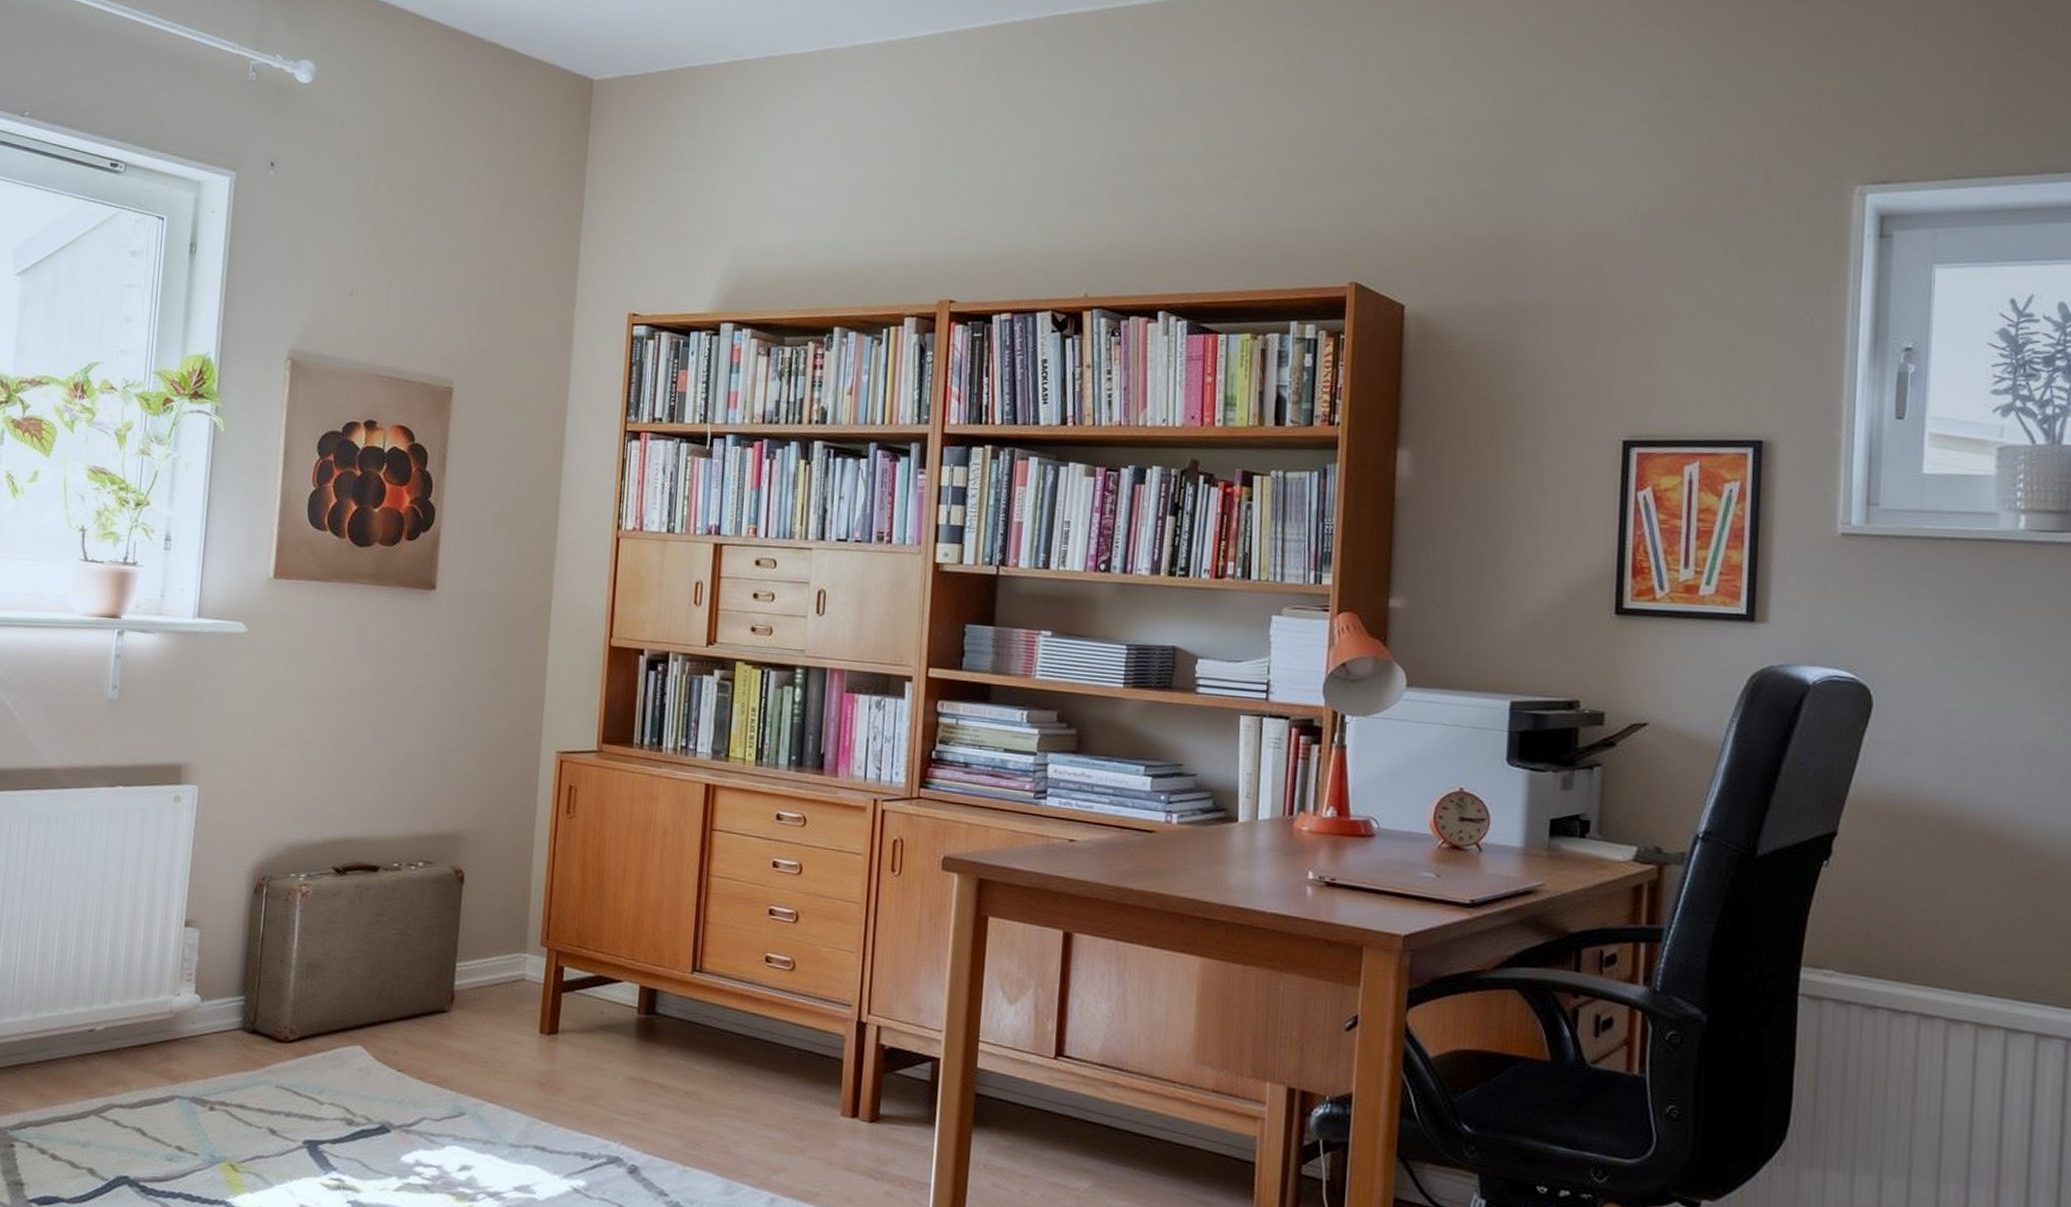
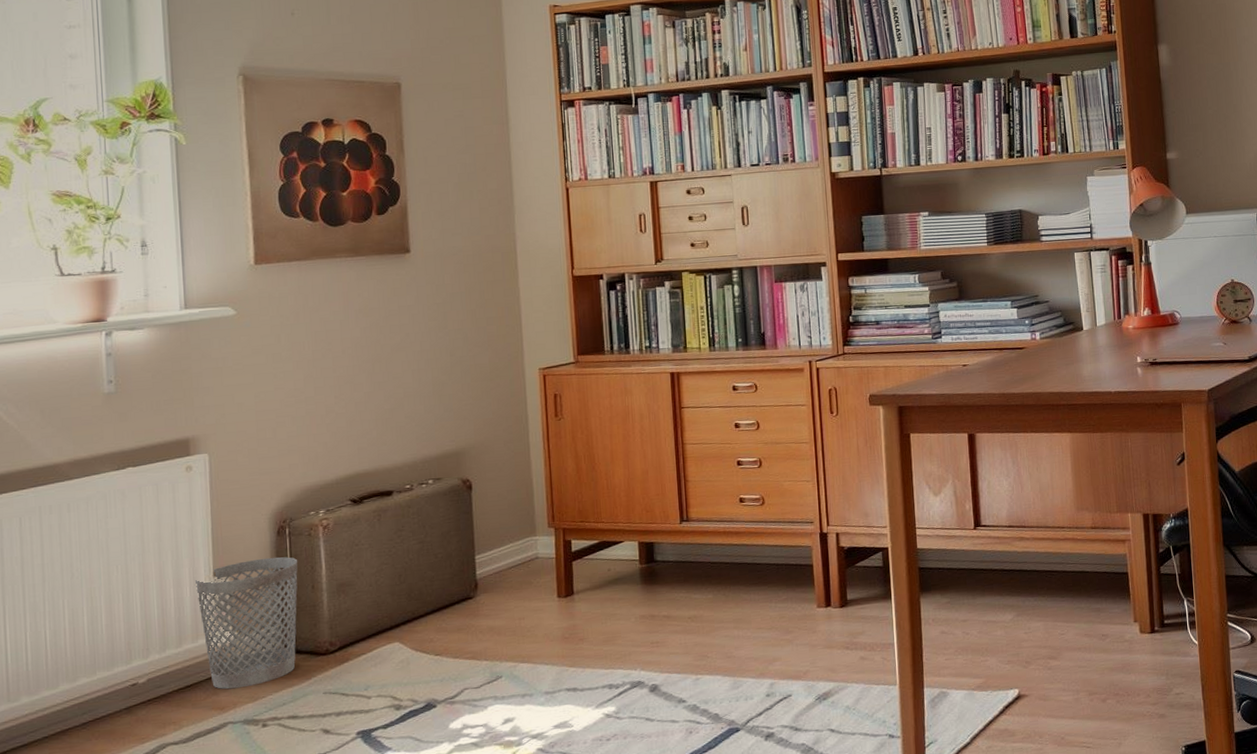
wastebasket: none [165,915,270,1061] -> present [194,557,298,690]

